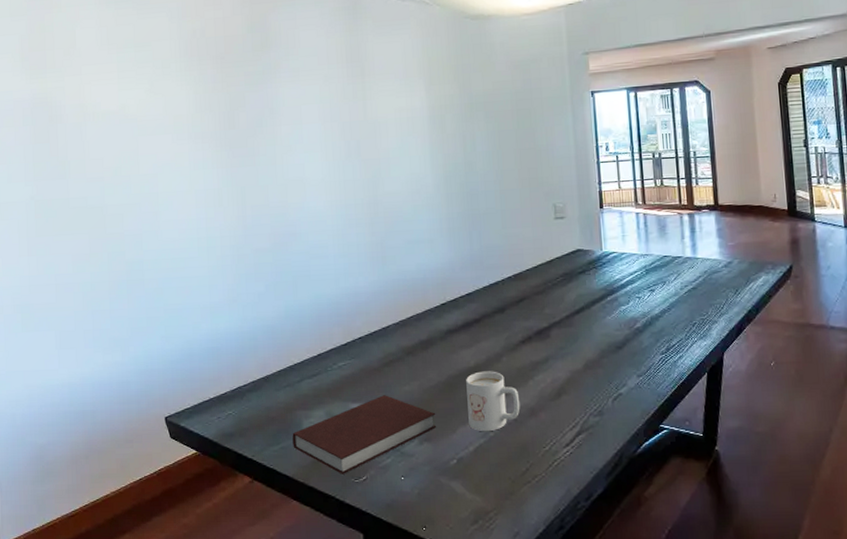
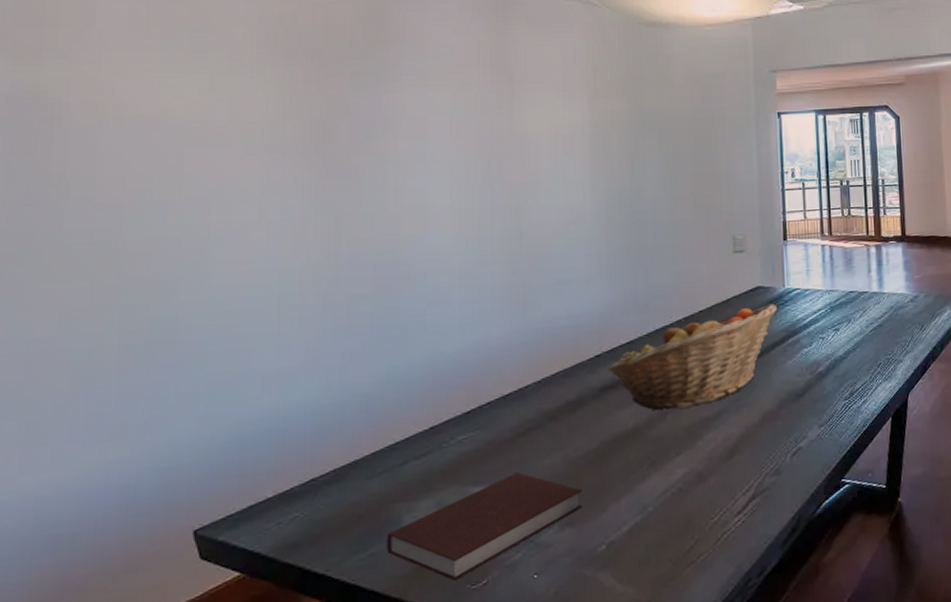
fruit basket: none [452,265,596,353] -> present [608,303,777,411]
mug: present [466,371,520,432] -> none [622,432,686,507]

